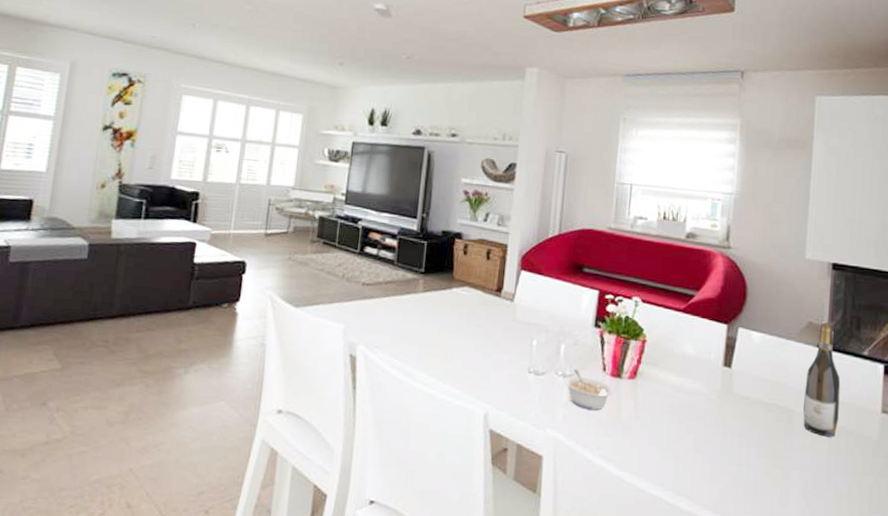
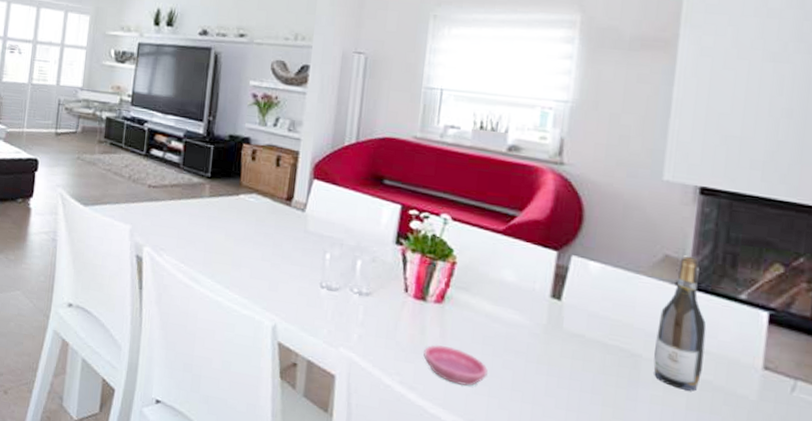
legume: present [564,369,613,410] -> none [360,287,416,333]
saucer: none [620,418,675,453] -> present [423,345,489,386]

